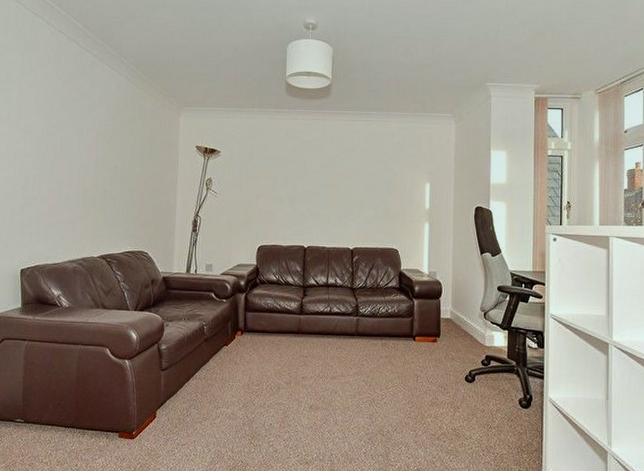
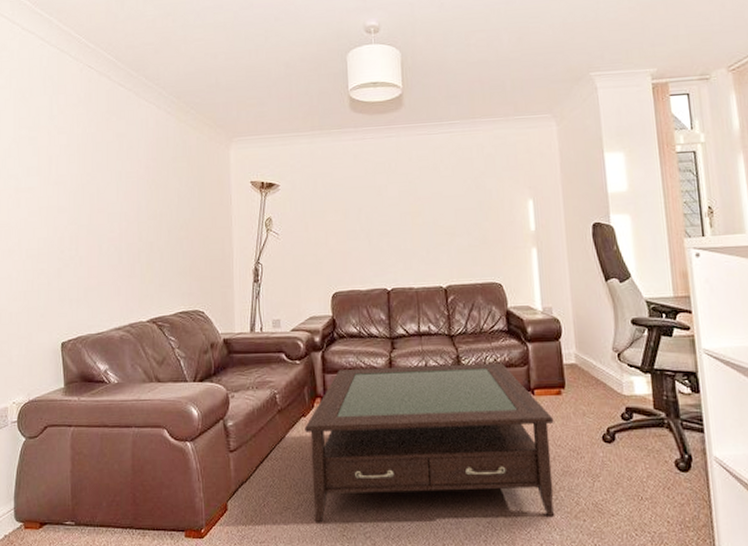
coffee table: none [226,310,429,437] -> present [305,362,555,523]

